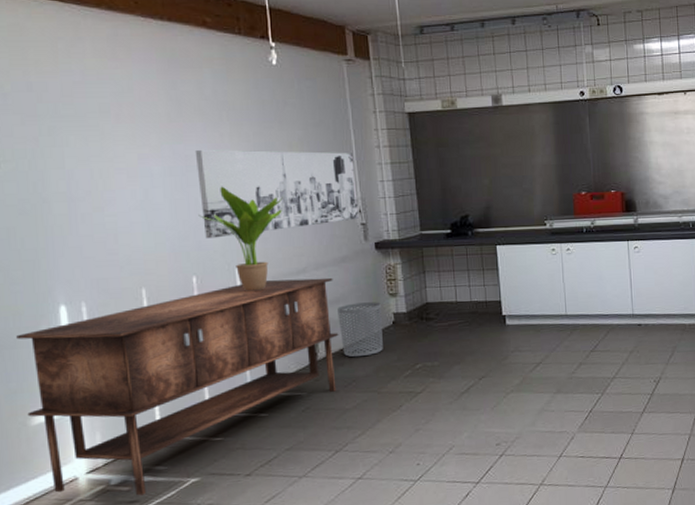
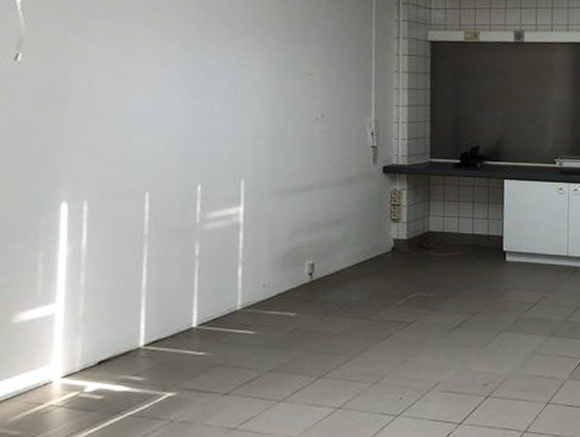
sideboard: present [16,277,339,496] -> none [12,194,337,406]
wall art: present [194,149,359,239] -> none [215,59,372,149]
potted plant: present [198,186,283,293] -> none [212,97,298,206]
waste bin: present [338,302,383,358] -> none [337,225,382,281]

